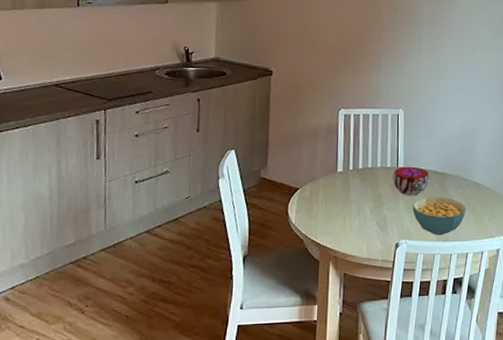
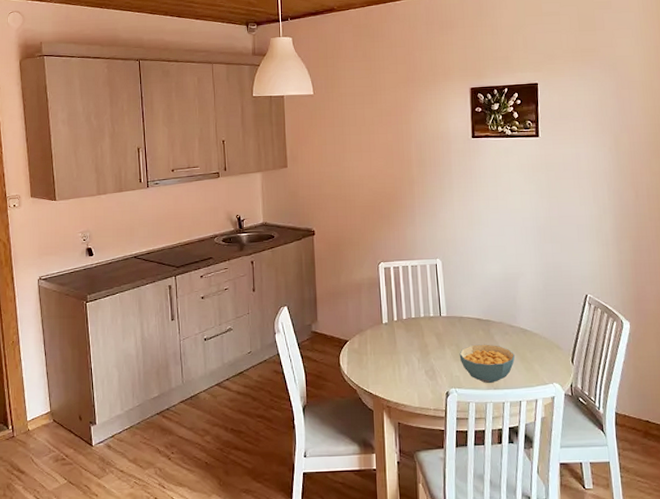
decorative bowl: present [393,166,430,197] -> none [437,315,474,345]

